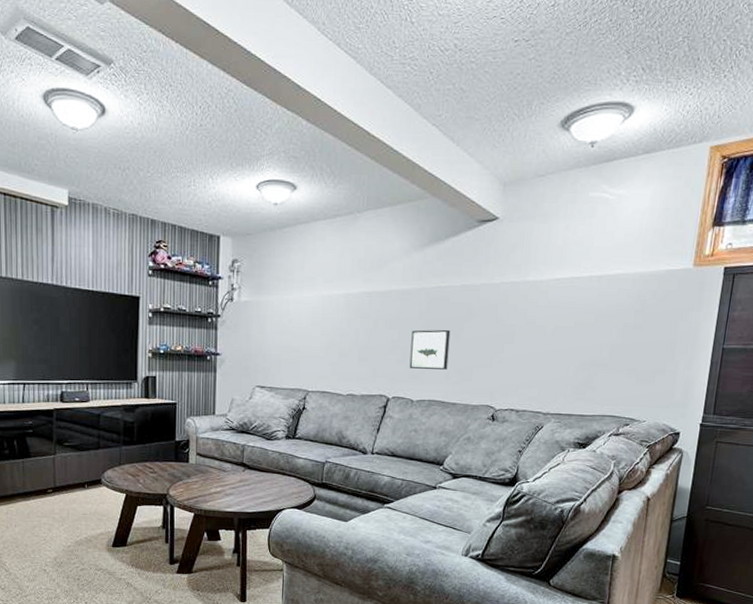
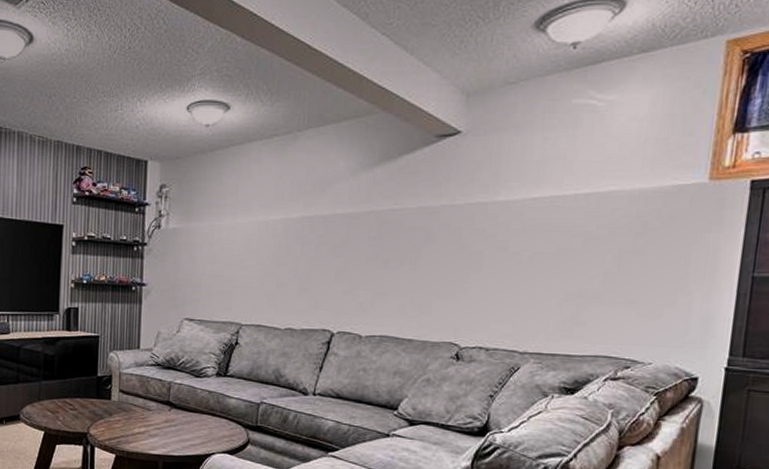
wall art: present [409,329,451,370] -> none [357,256,405,302]

